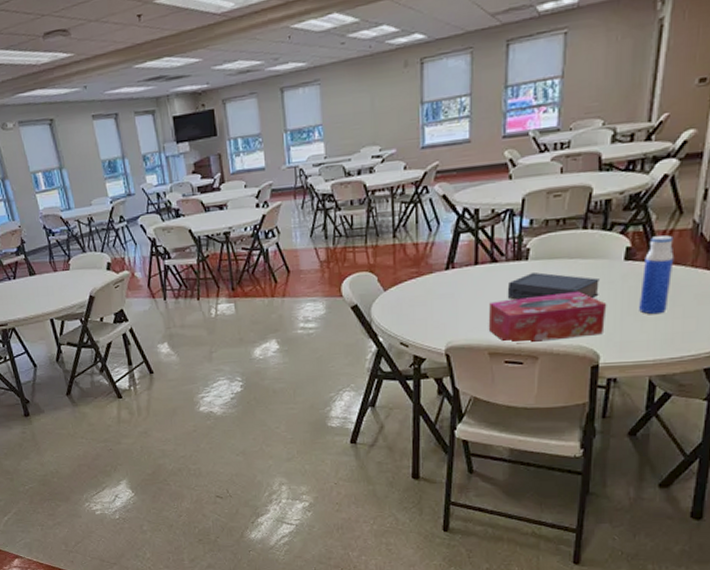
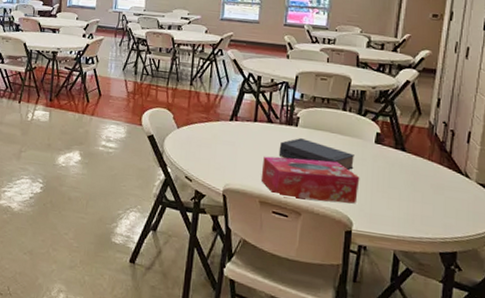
water bottle: present [639,235,675,315] -> none [386,128,415,196]

